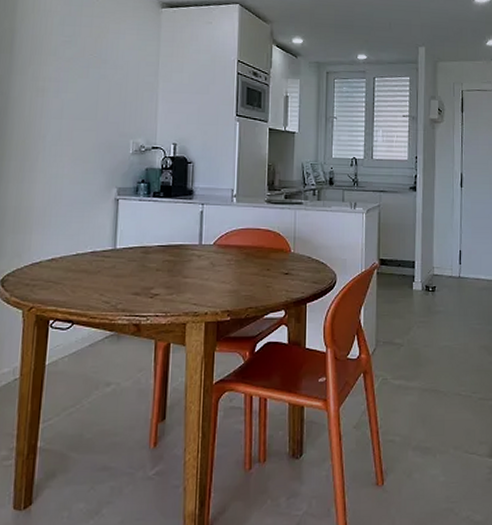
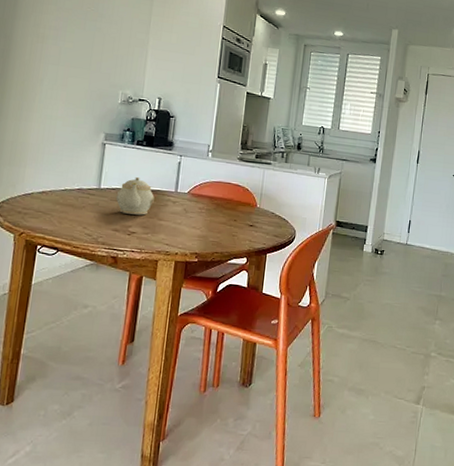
teapot: none [134,231,177,274] -> present [115,176,155,215]

